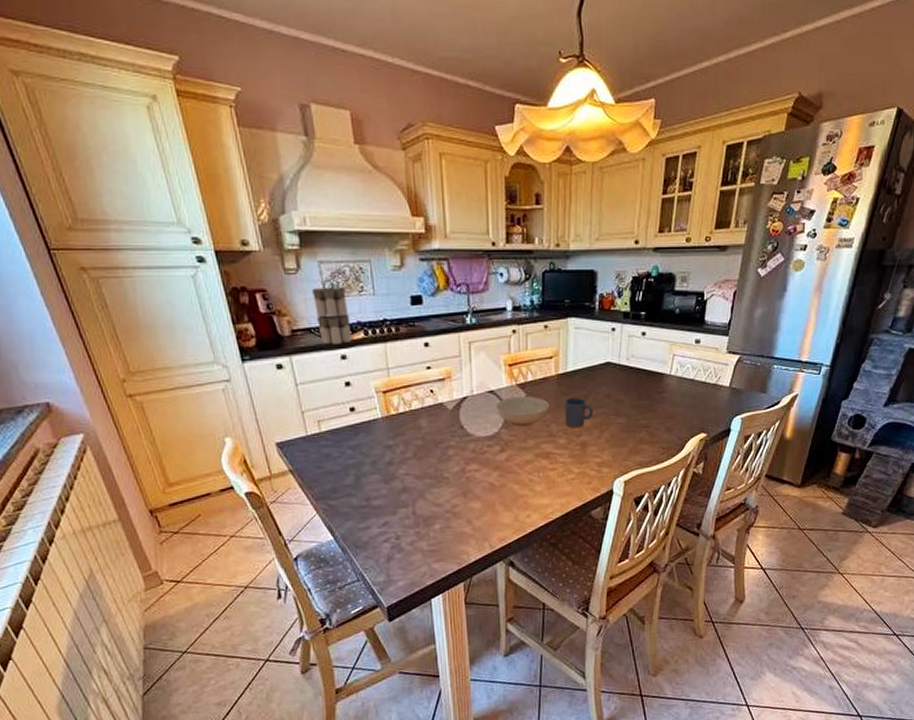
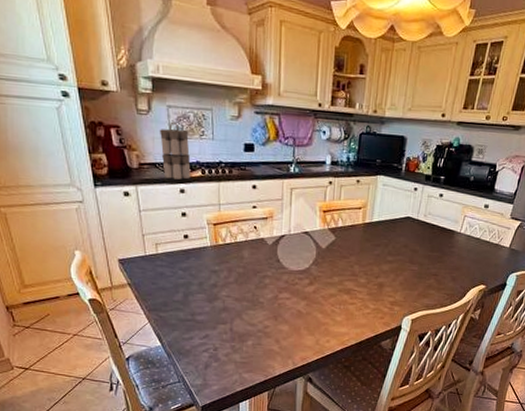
bowl: present [495,395,550,427] -> none [308,238,355,265]
mug: present [564,398,593,428] -> none [366,244,392,270]

